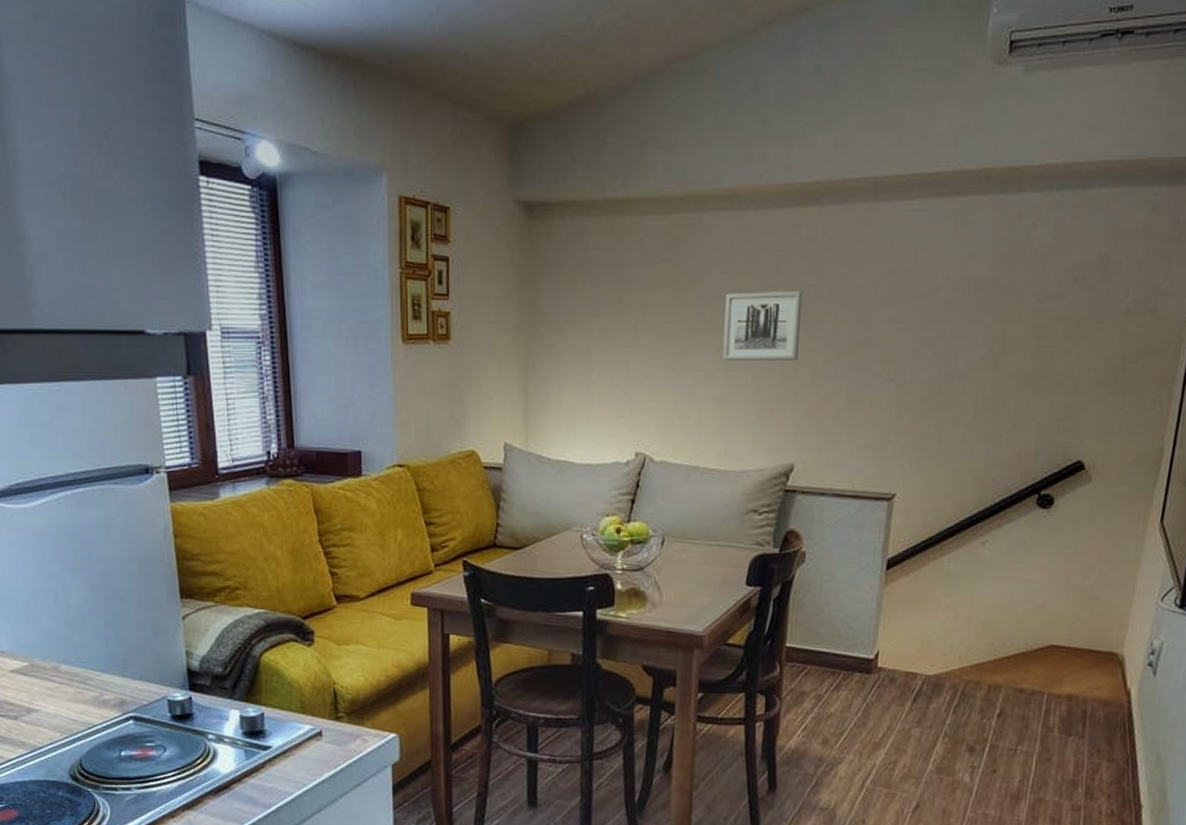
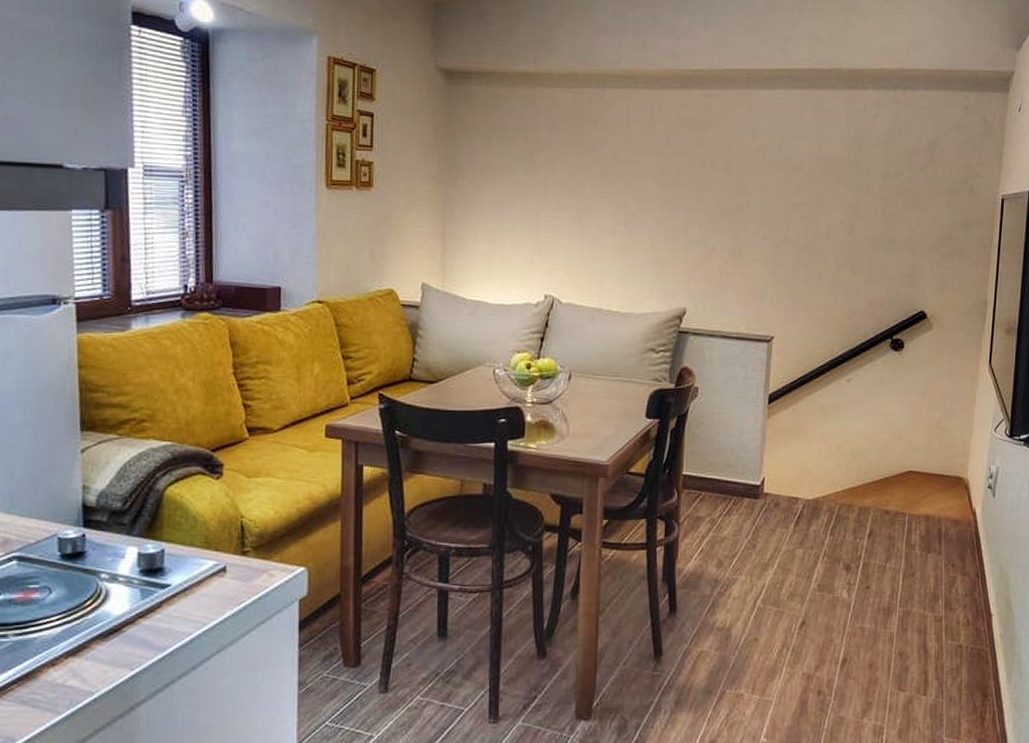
wall art: present [722,291,803,362] -> none [622,158,690,218]

